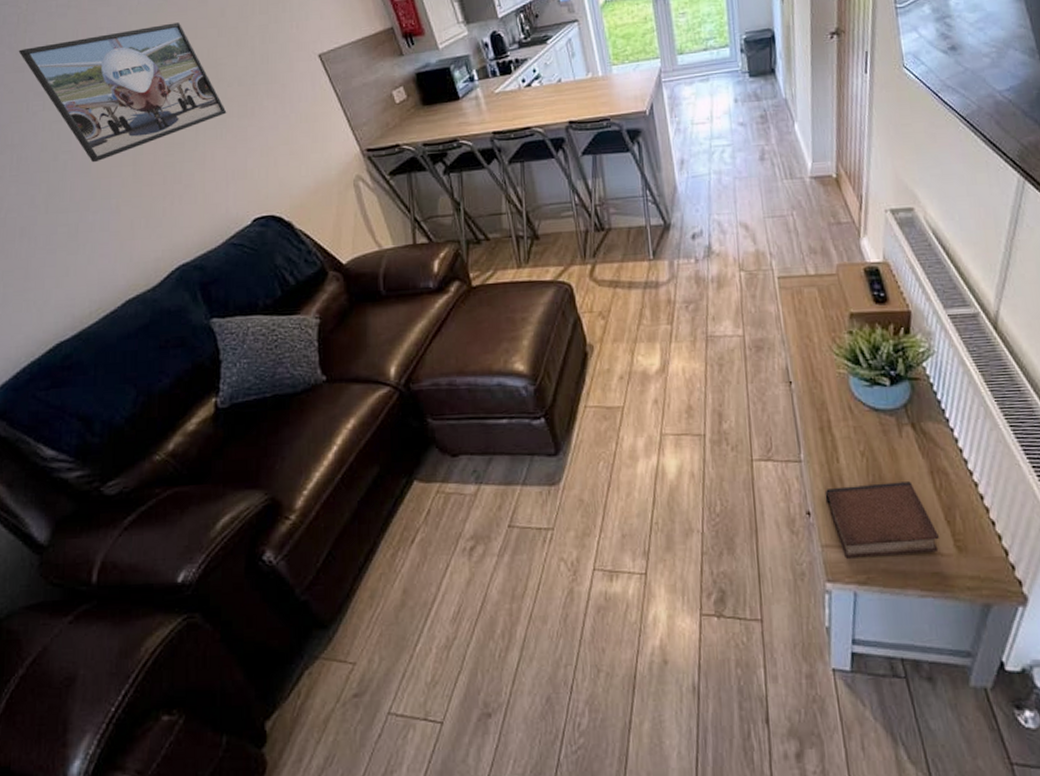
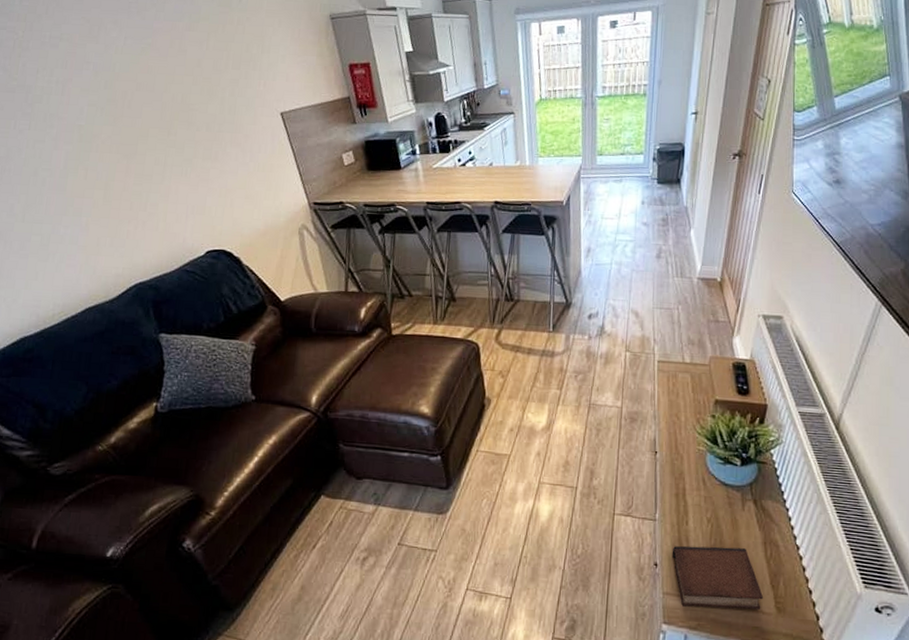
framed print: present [18,22,227,163] -> none [11,66,193,183]

